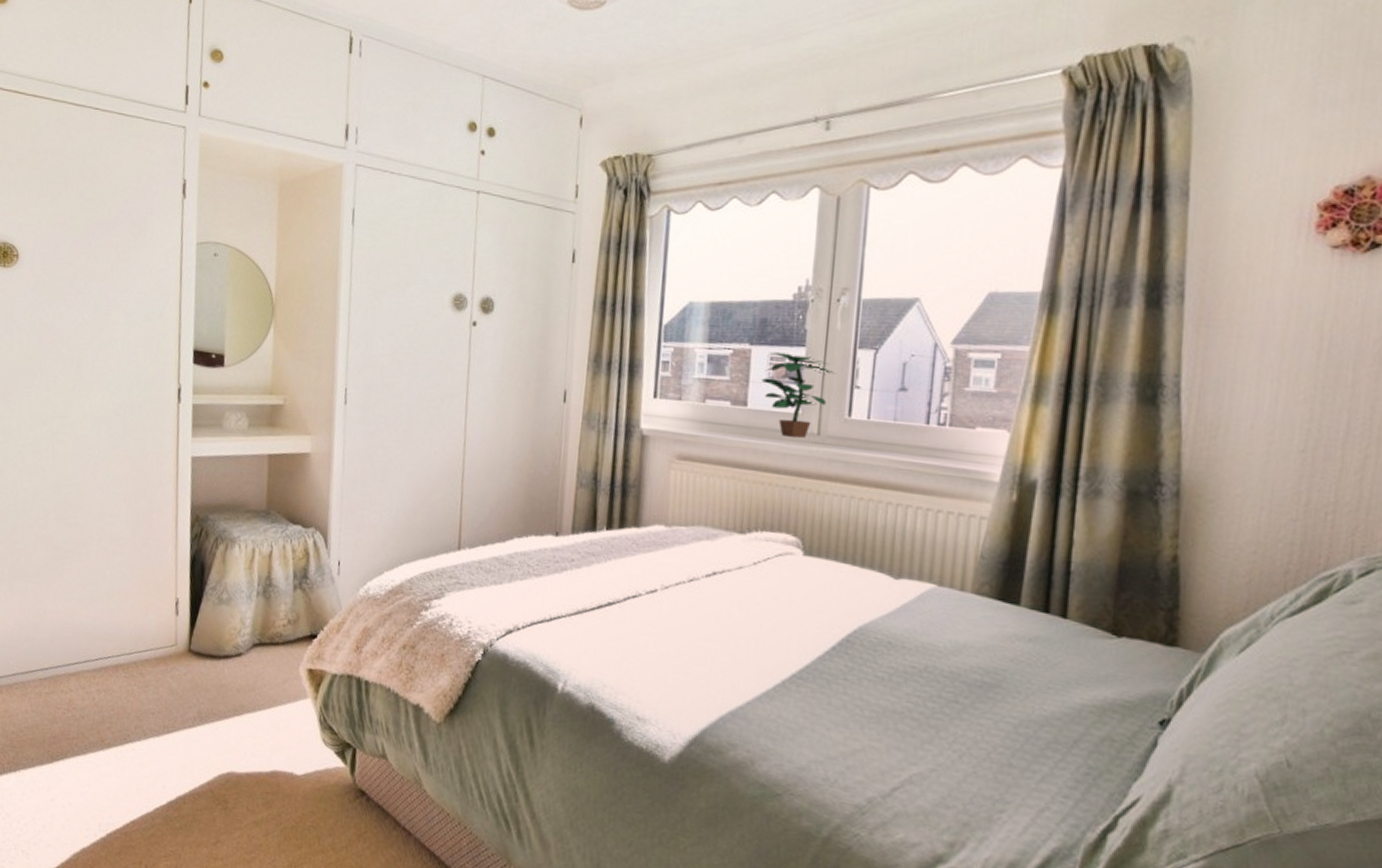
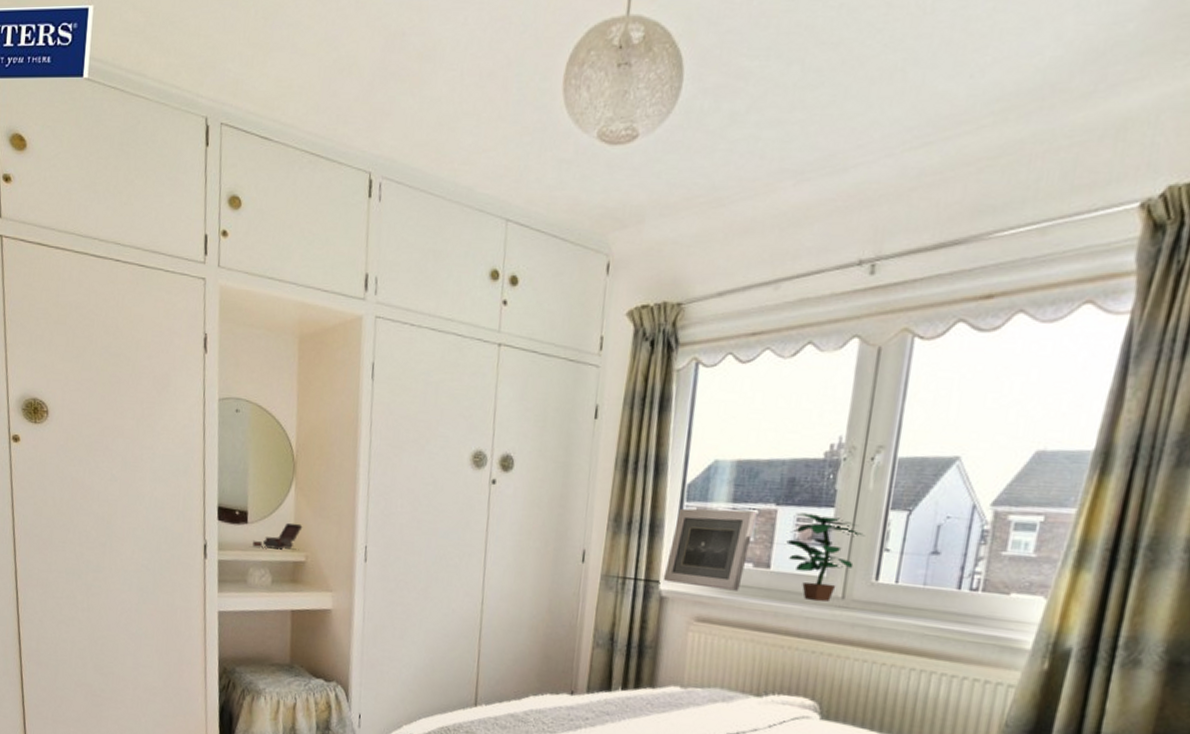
instrument case: none [229,365,281,393] -> present [253,522,303,550]
picture frame: none [643,348,732,429] -> present [663,508,757,591]

